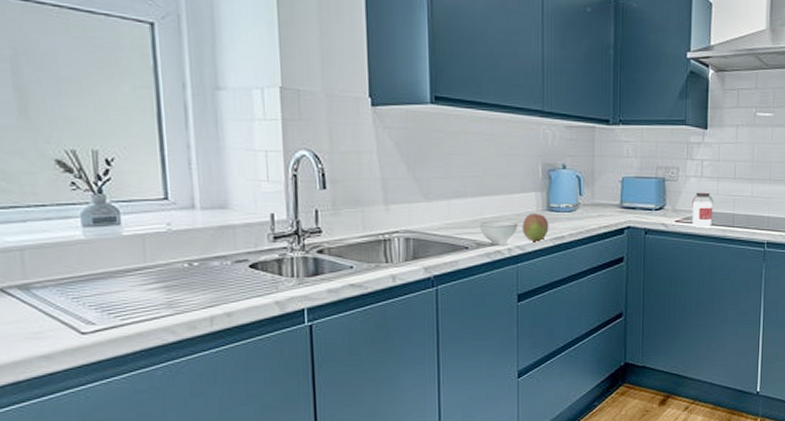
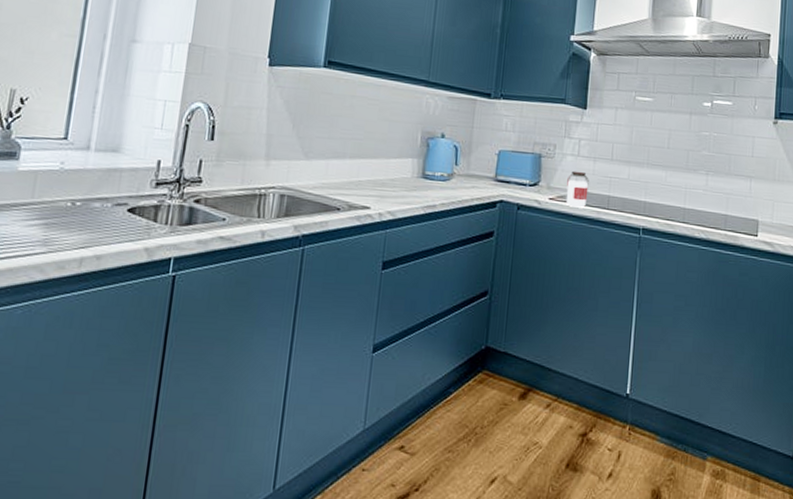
bowl: present [479,219,519,245] -> none [353,182,393,210]
fruit: present [522,214,549,241] -> none [395,180,422,208]

